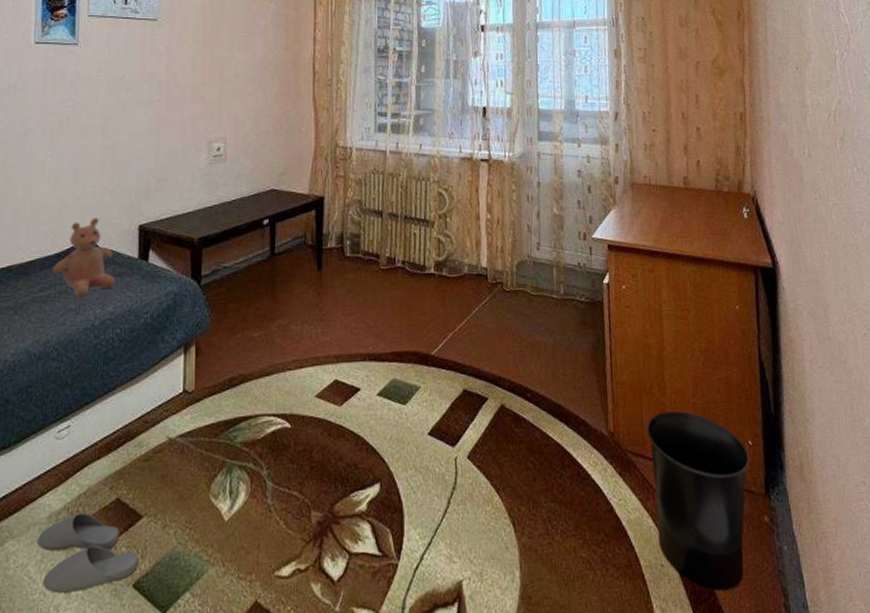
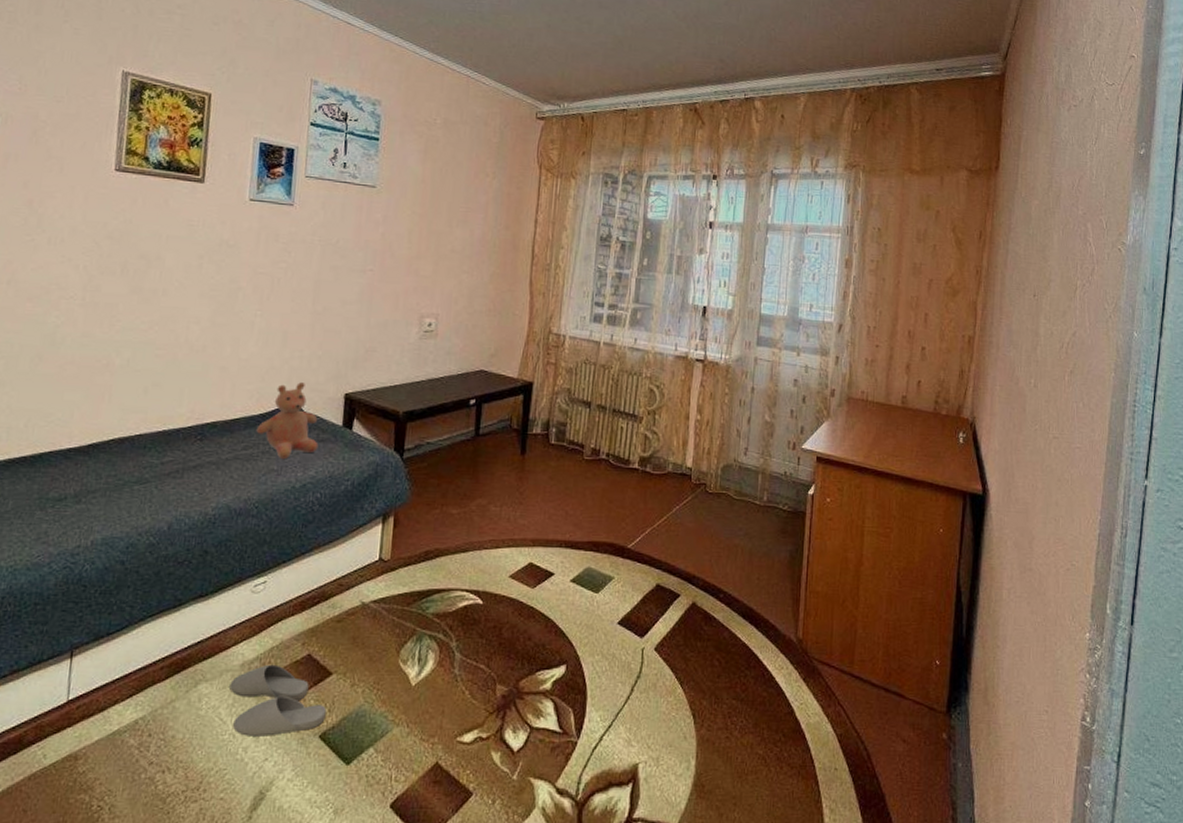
waste bin: present [647,410,750,591] -> none [835,624,935,798]

